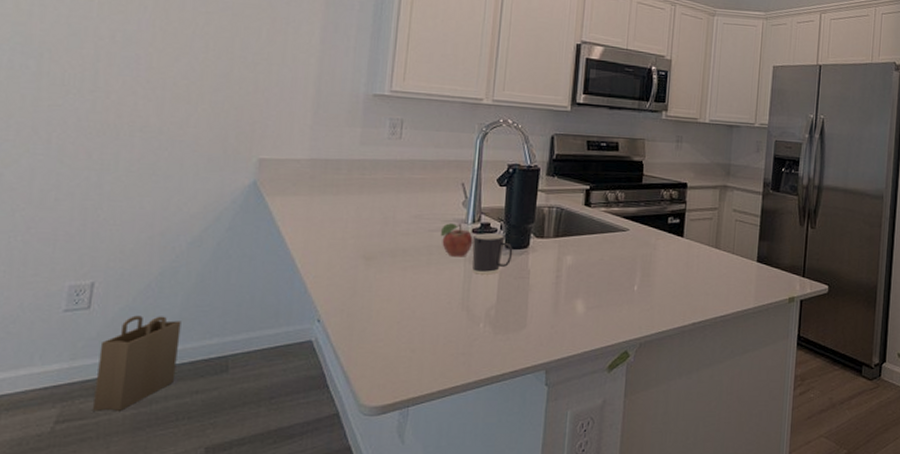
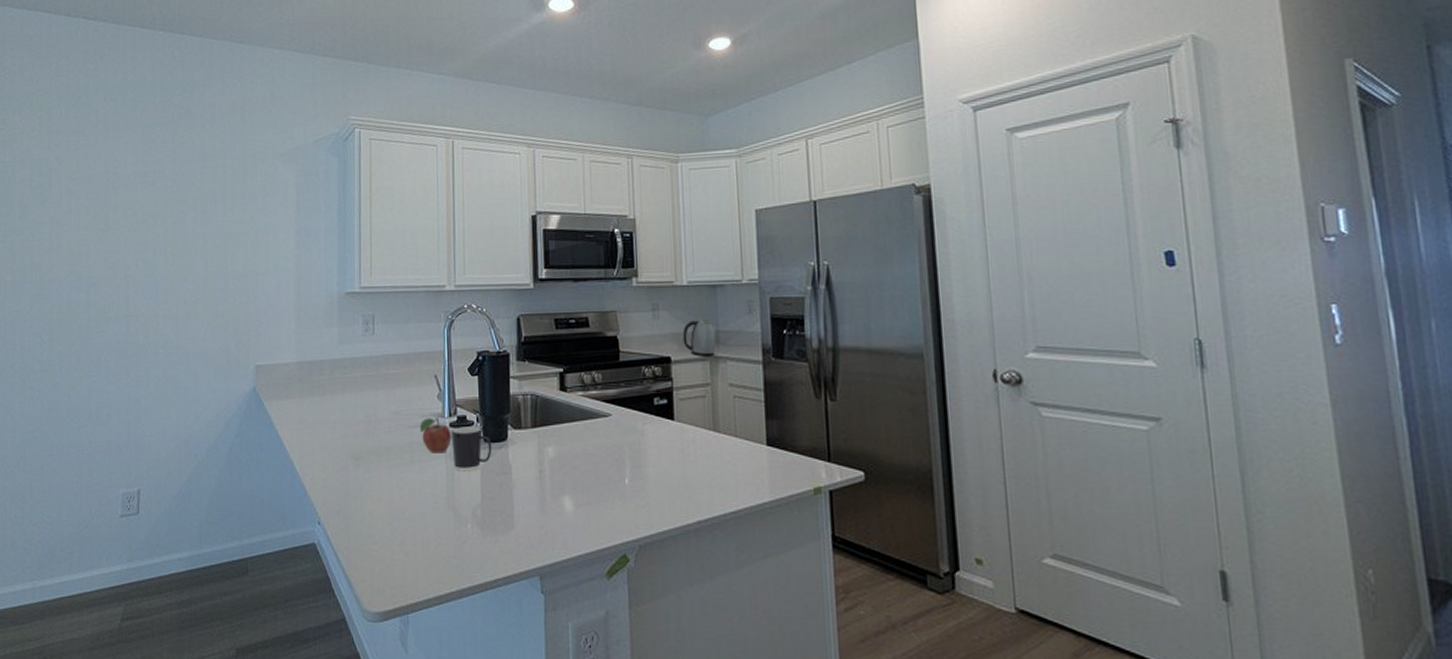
shopping bag: present [93,315,181,411] -> none [148,520,208,611]
kettle: none [699,153,729,186] -> present [683,320,717,357]

